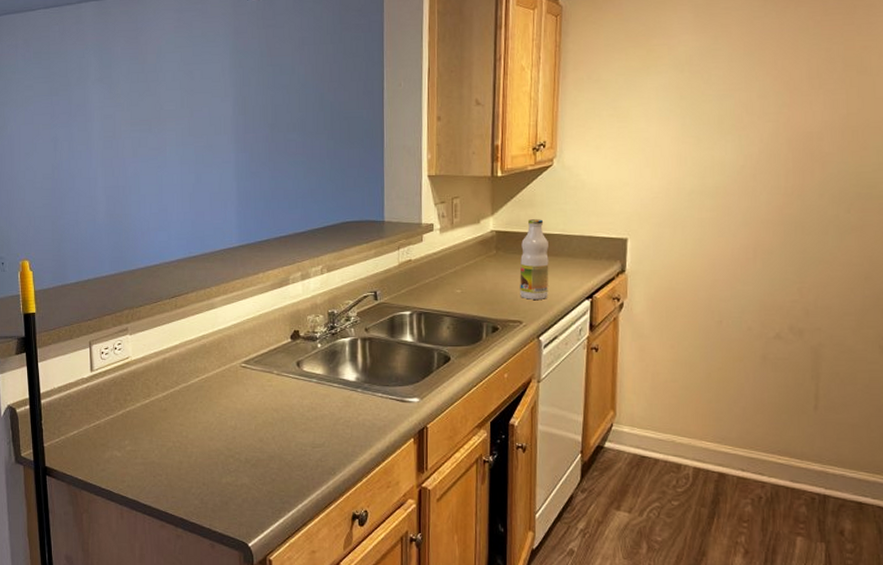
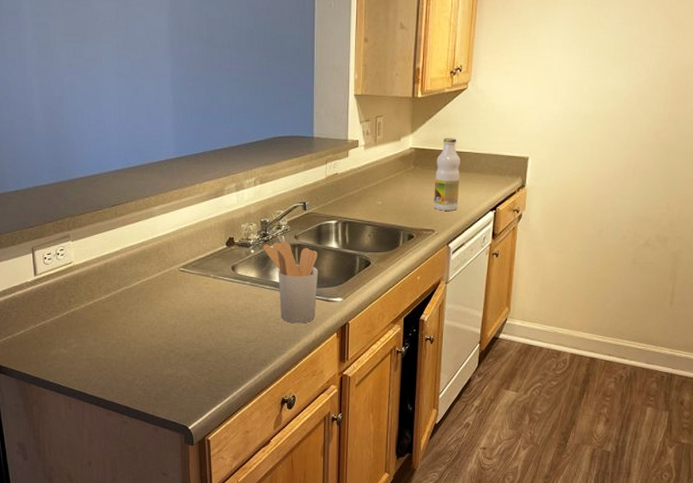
utensil holder: none [330,335,392,427] -> present [263,242,319,324]

